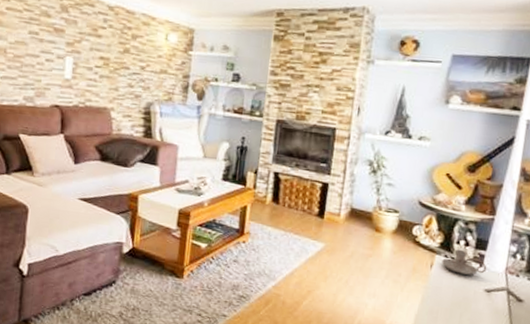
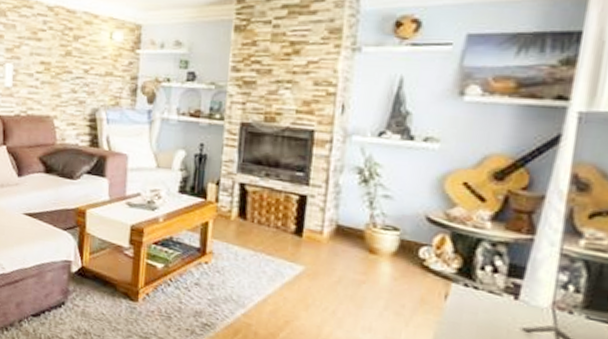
candle holder: present [442,249,487,275] -> none [460,276,525,310]

